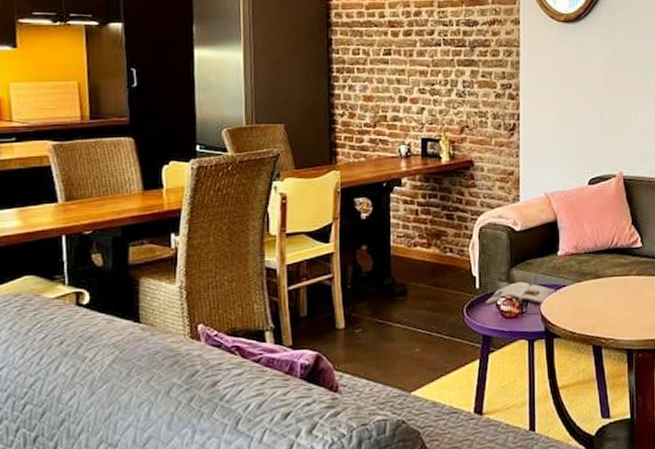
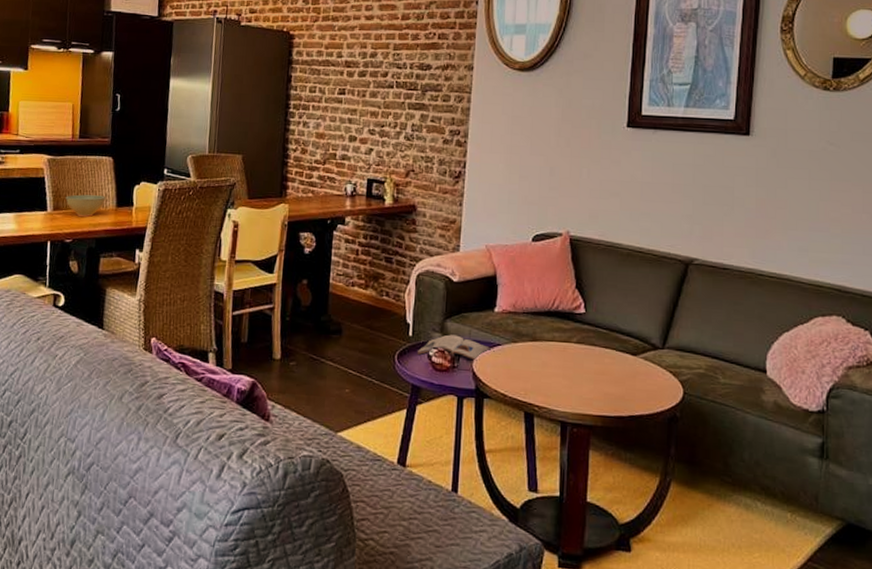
bowl: none [79,180,129,206] -> present [65,194,106,218]

